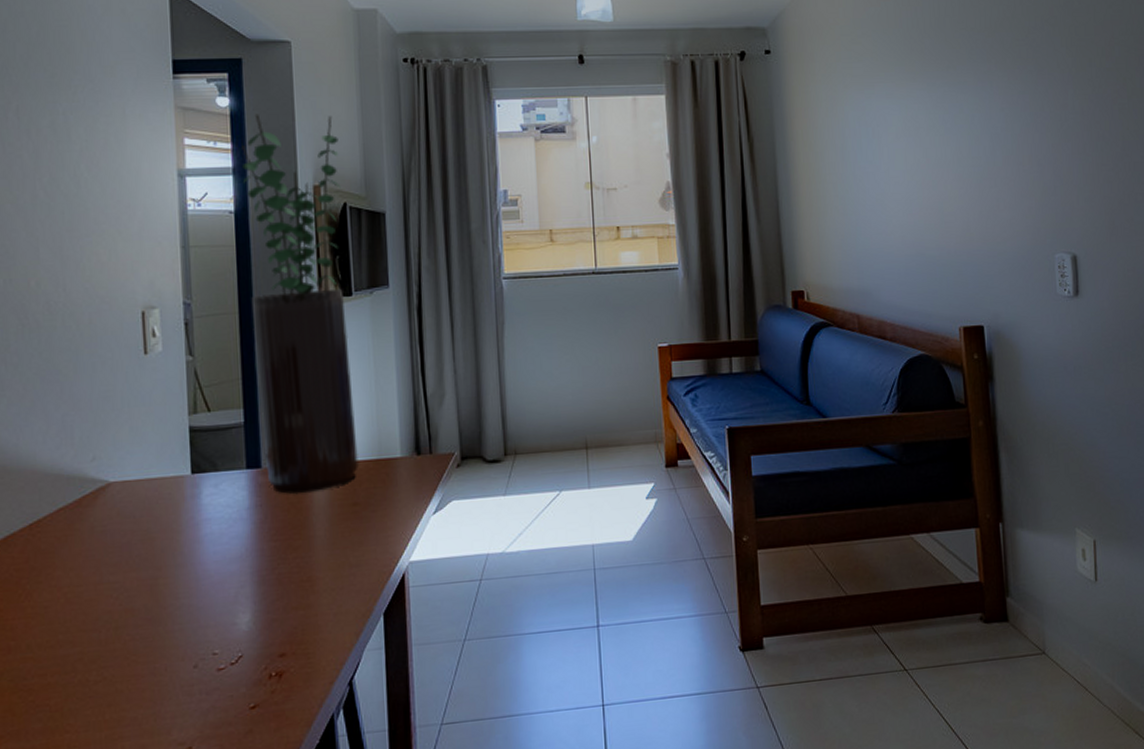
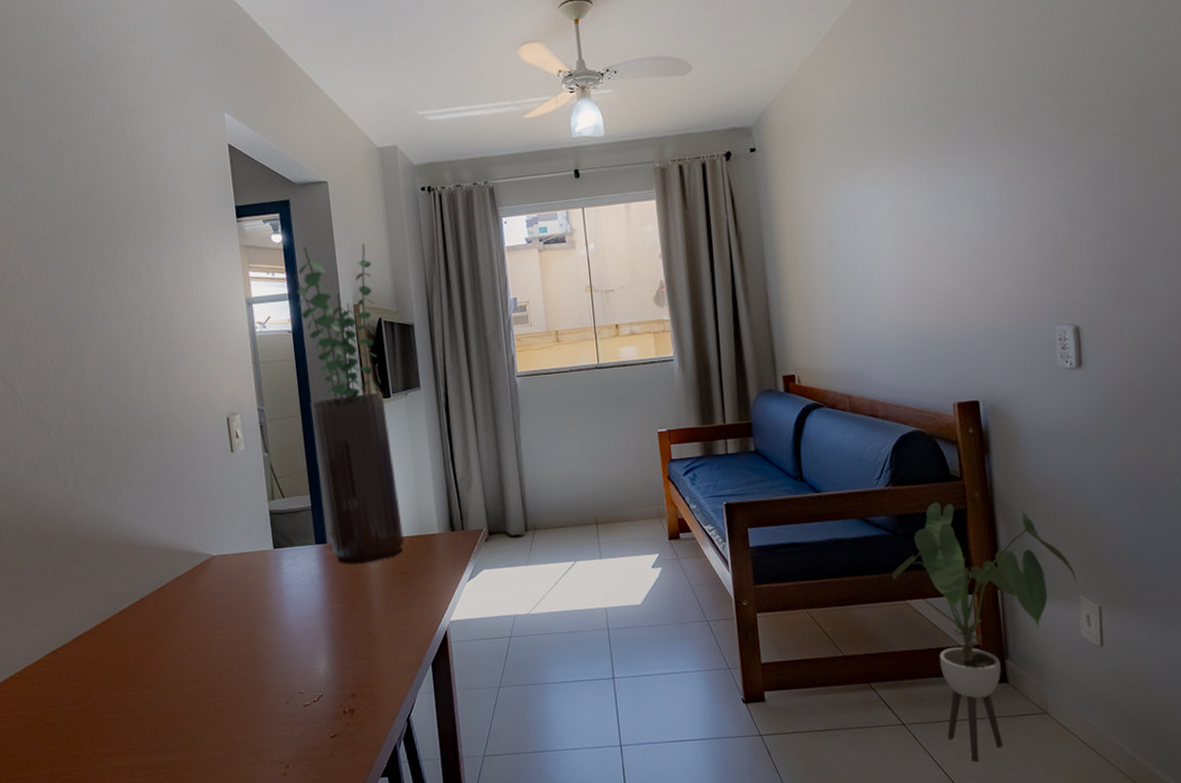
house plant: none [896,430,1075,709] -> present [891,502,1078,763]

